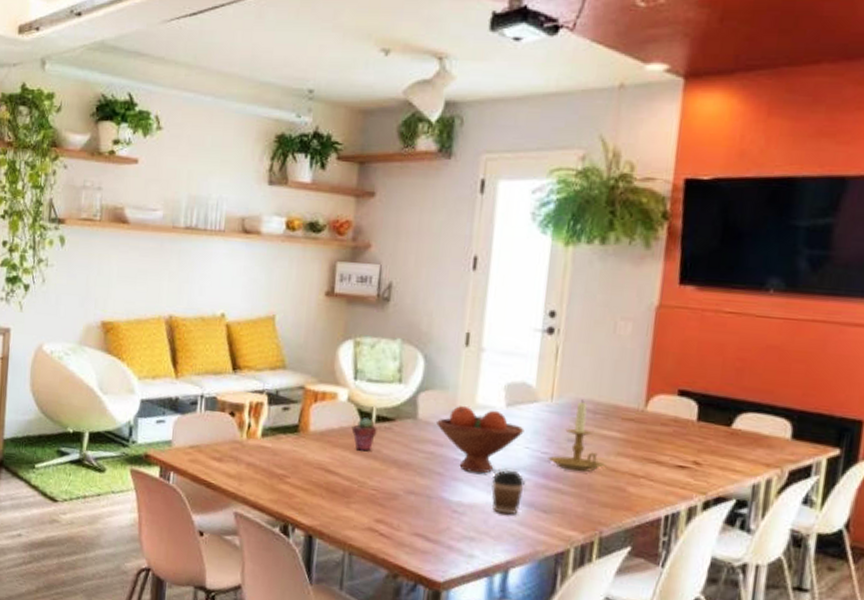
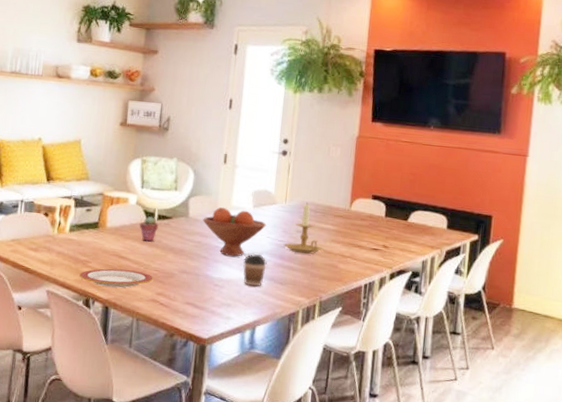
plate: none [275,485,370,512] -> present [79,268,153,288]

